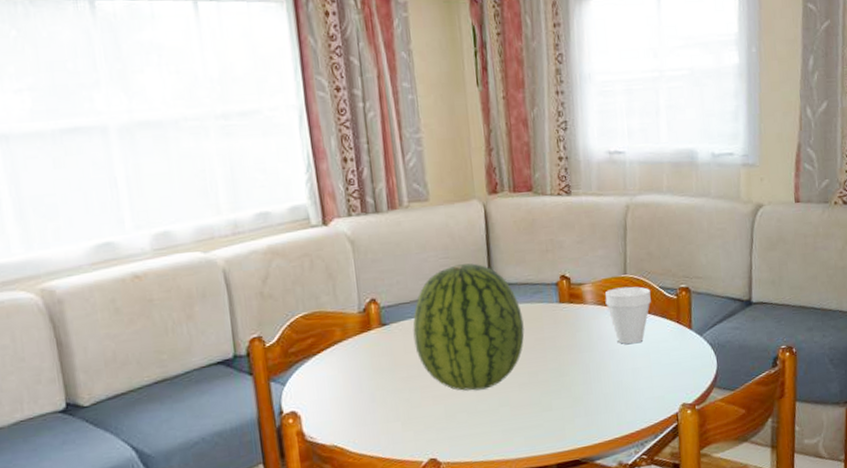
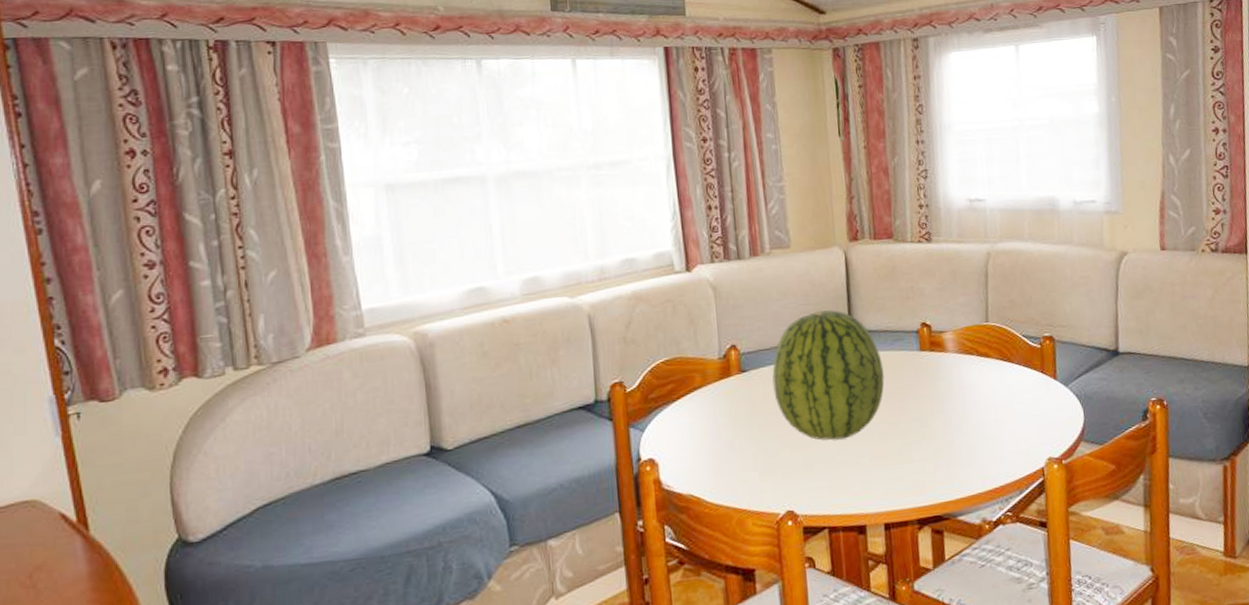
cup: present [605,286,651,344] -> none [966,334,1014,395]

